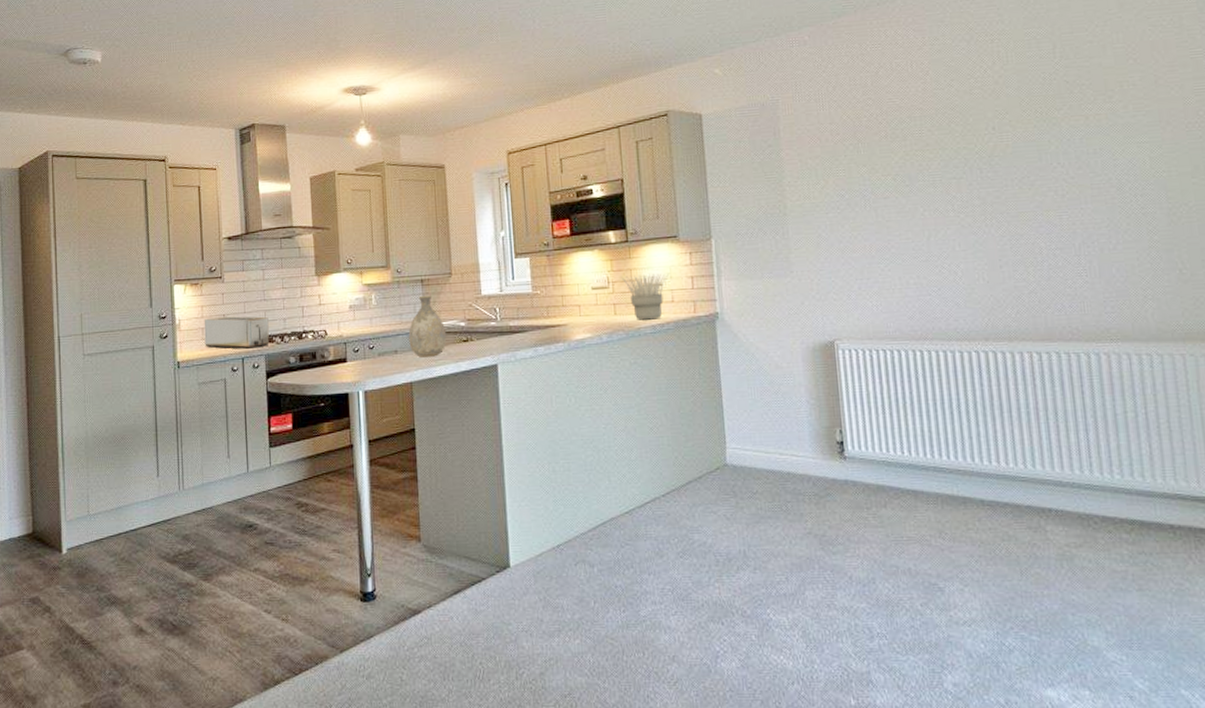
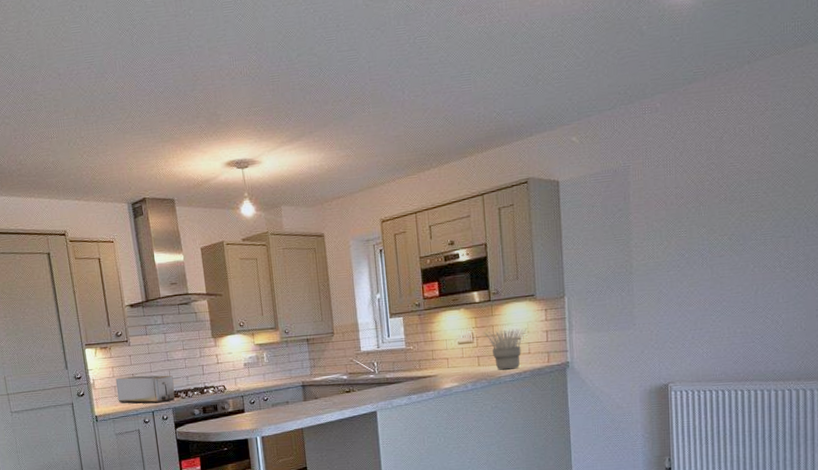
vase: present [408,296,447,358] -> none [297,353,332,407]

